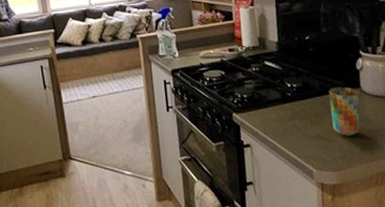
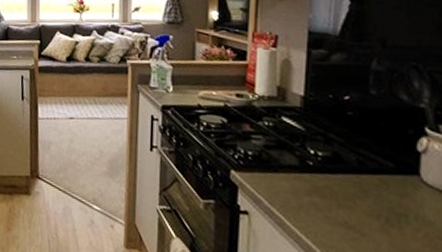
cup: present [328,86,360,136] -> none [369,167,417,236]

